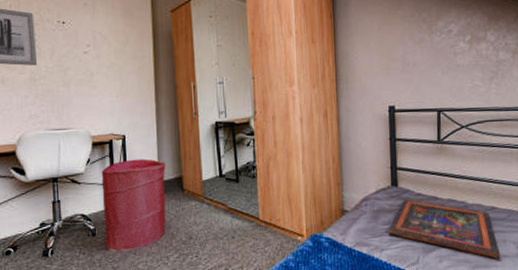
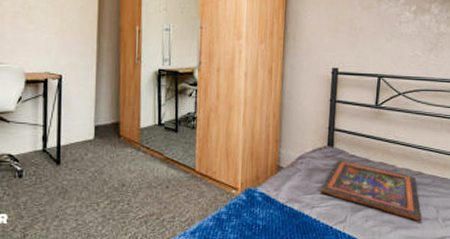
laundry hamper: present [101,158,166,252] -> none [32,101,103,195]

